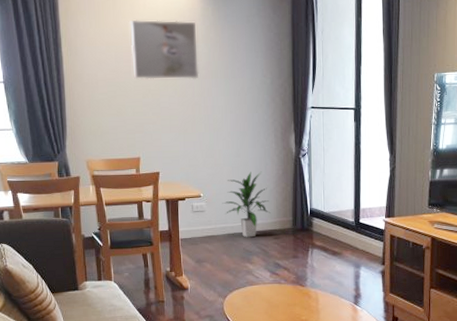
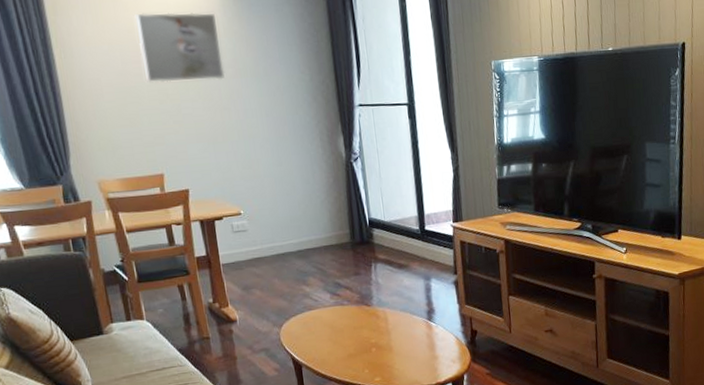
indoor plant: present [222,171,271,238] -> none [267,180,325,257]

